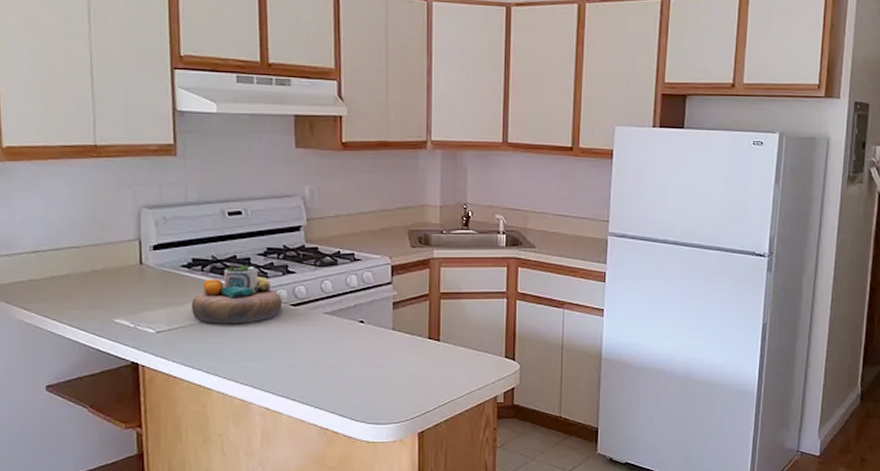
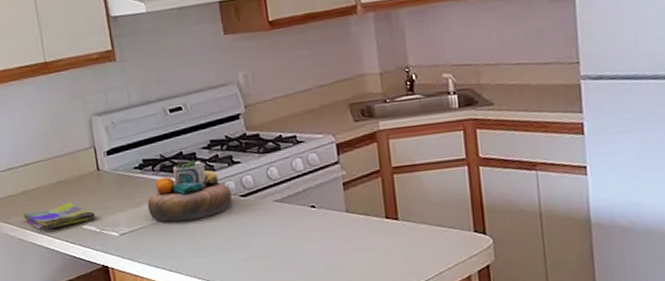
dish towel: none [45,294,132,320] -> present [23,202,96,230]

